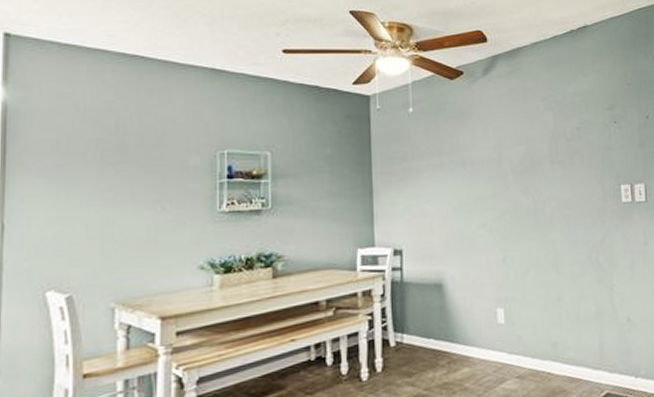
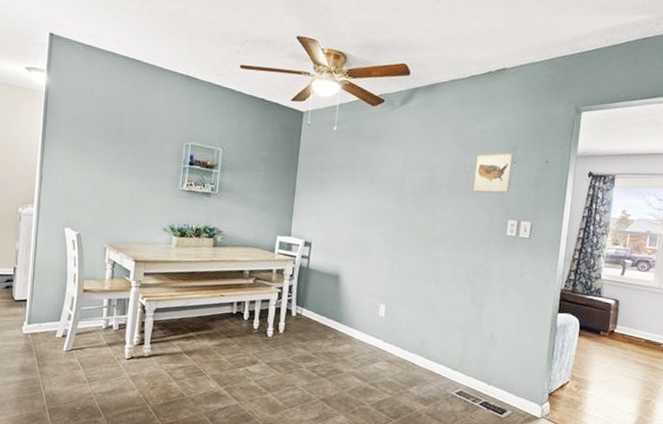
wall art: none [573,111,616,161] -> present [471,151,515,194]

